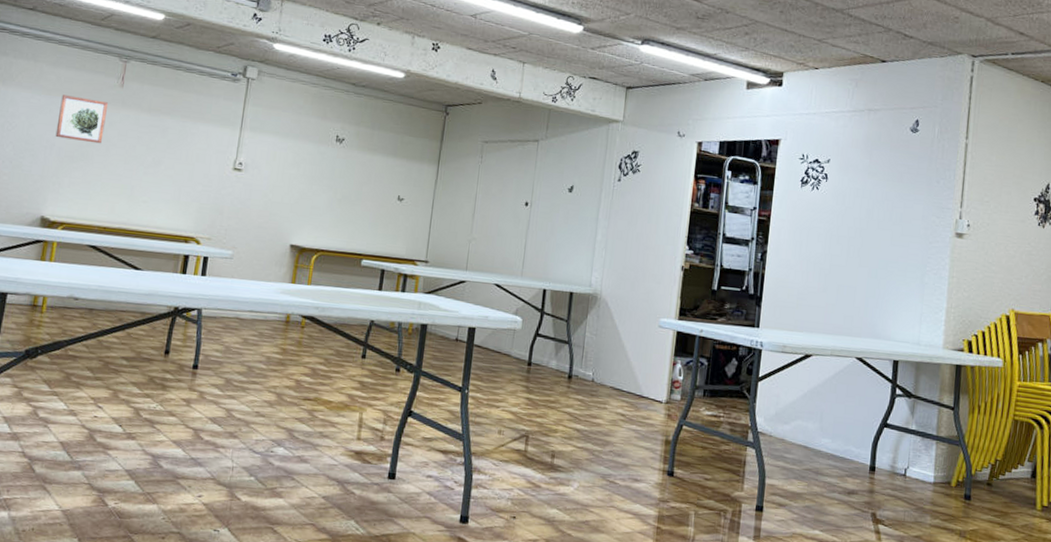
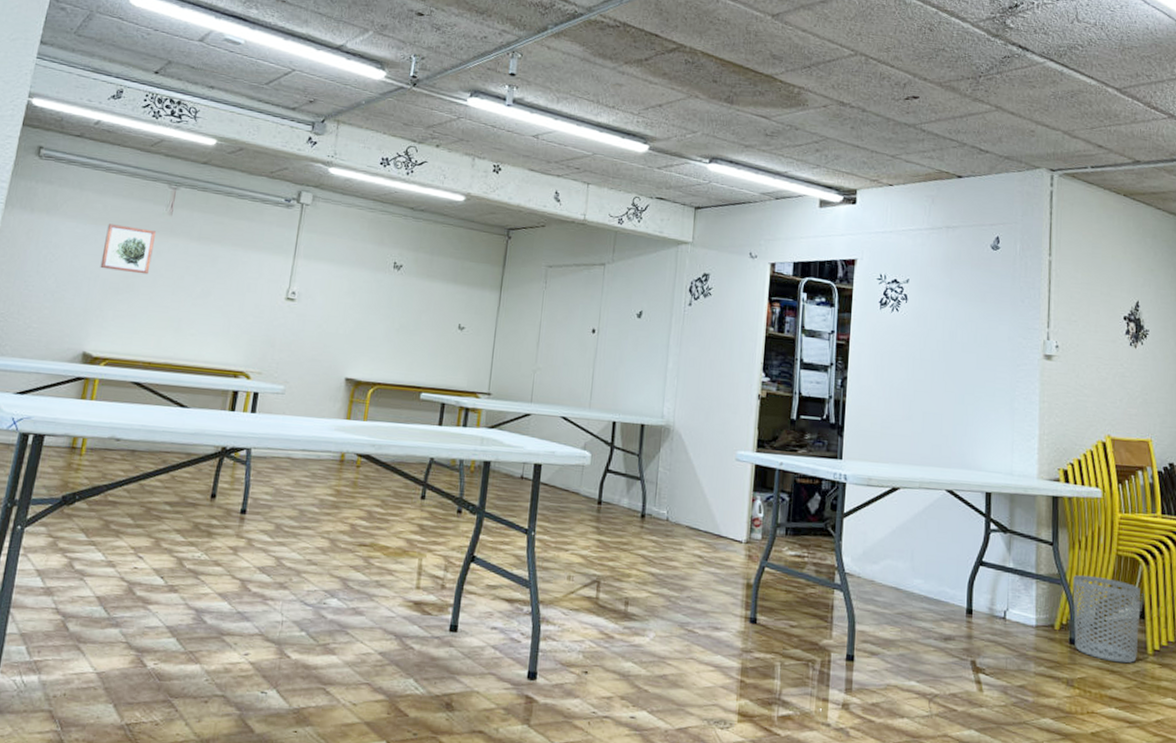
waste bin: none [969,437,1033,518] -> present [1073,575,1140,664]

